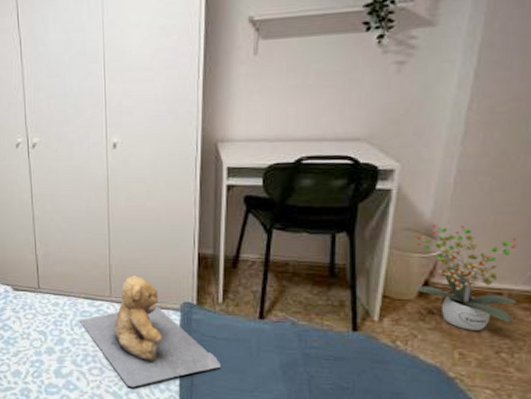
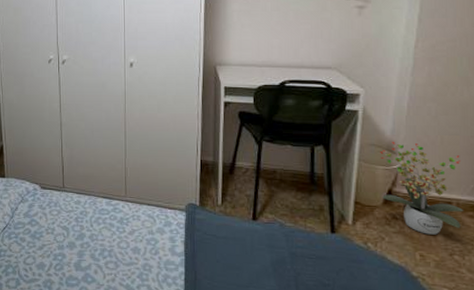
teddy bear: present [79,275,221,388] -> none [98,178,220,281]

